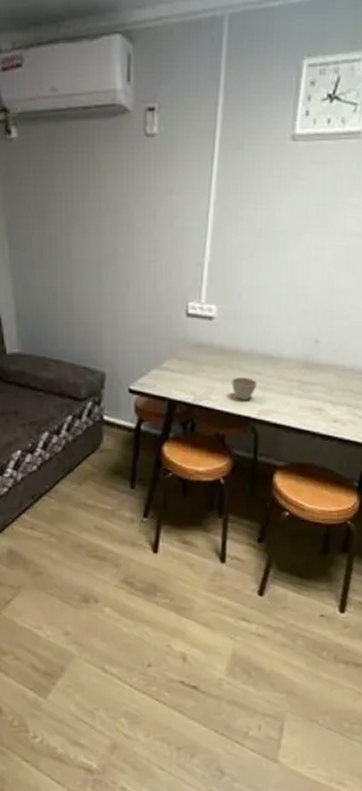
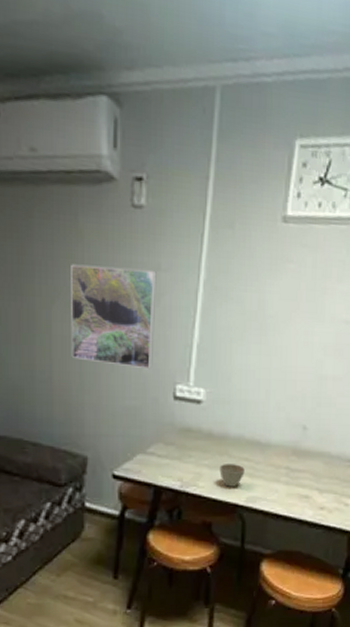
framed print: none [89,193,169,289] -> present [71,264,157,370]

